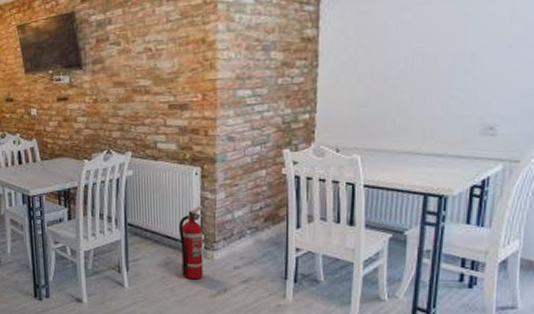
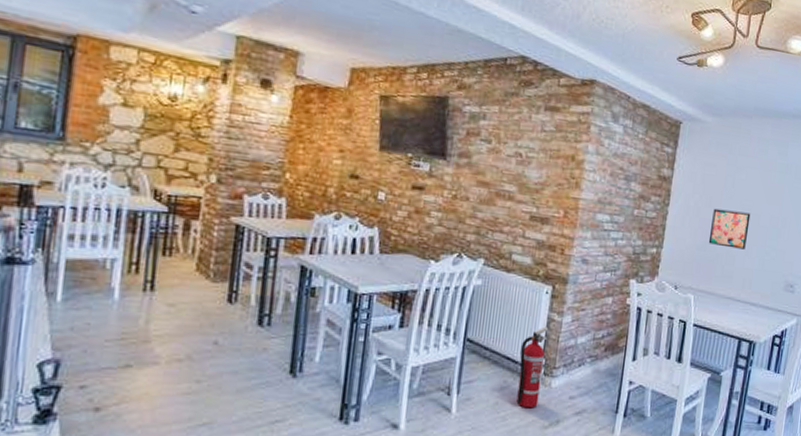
wall art: none [372,55,425,99] -> present [708,208,751,250]

